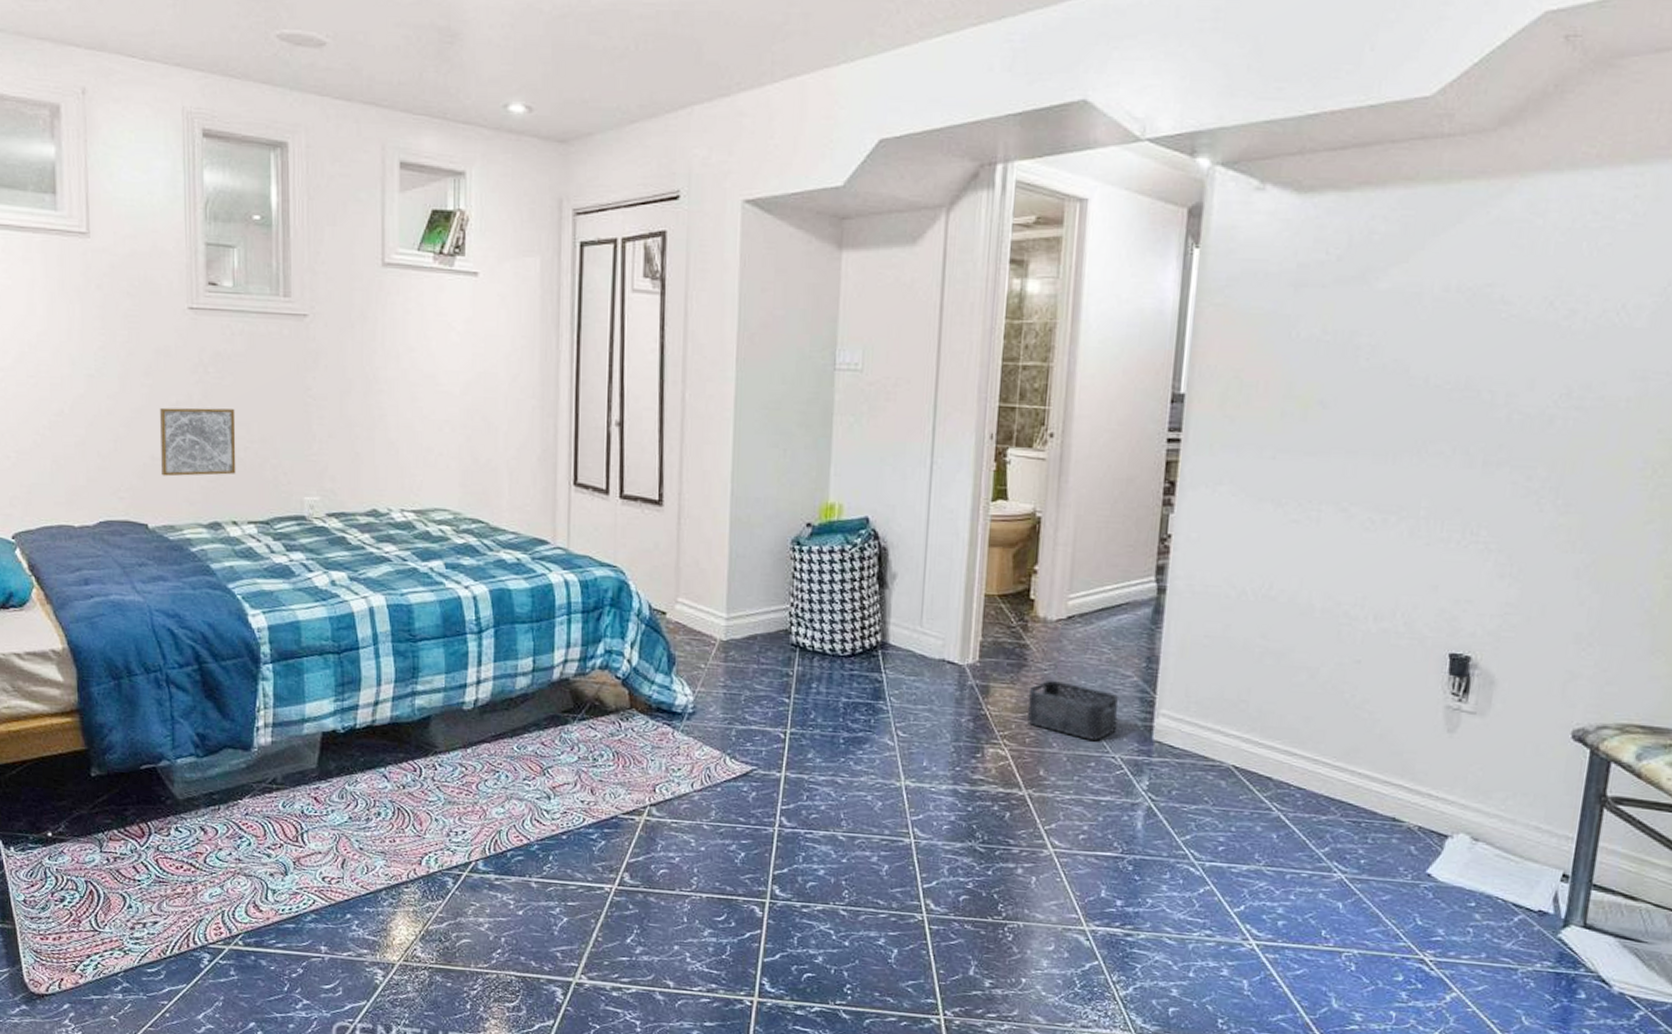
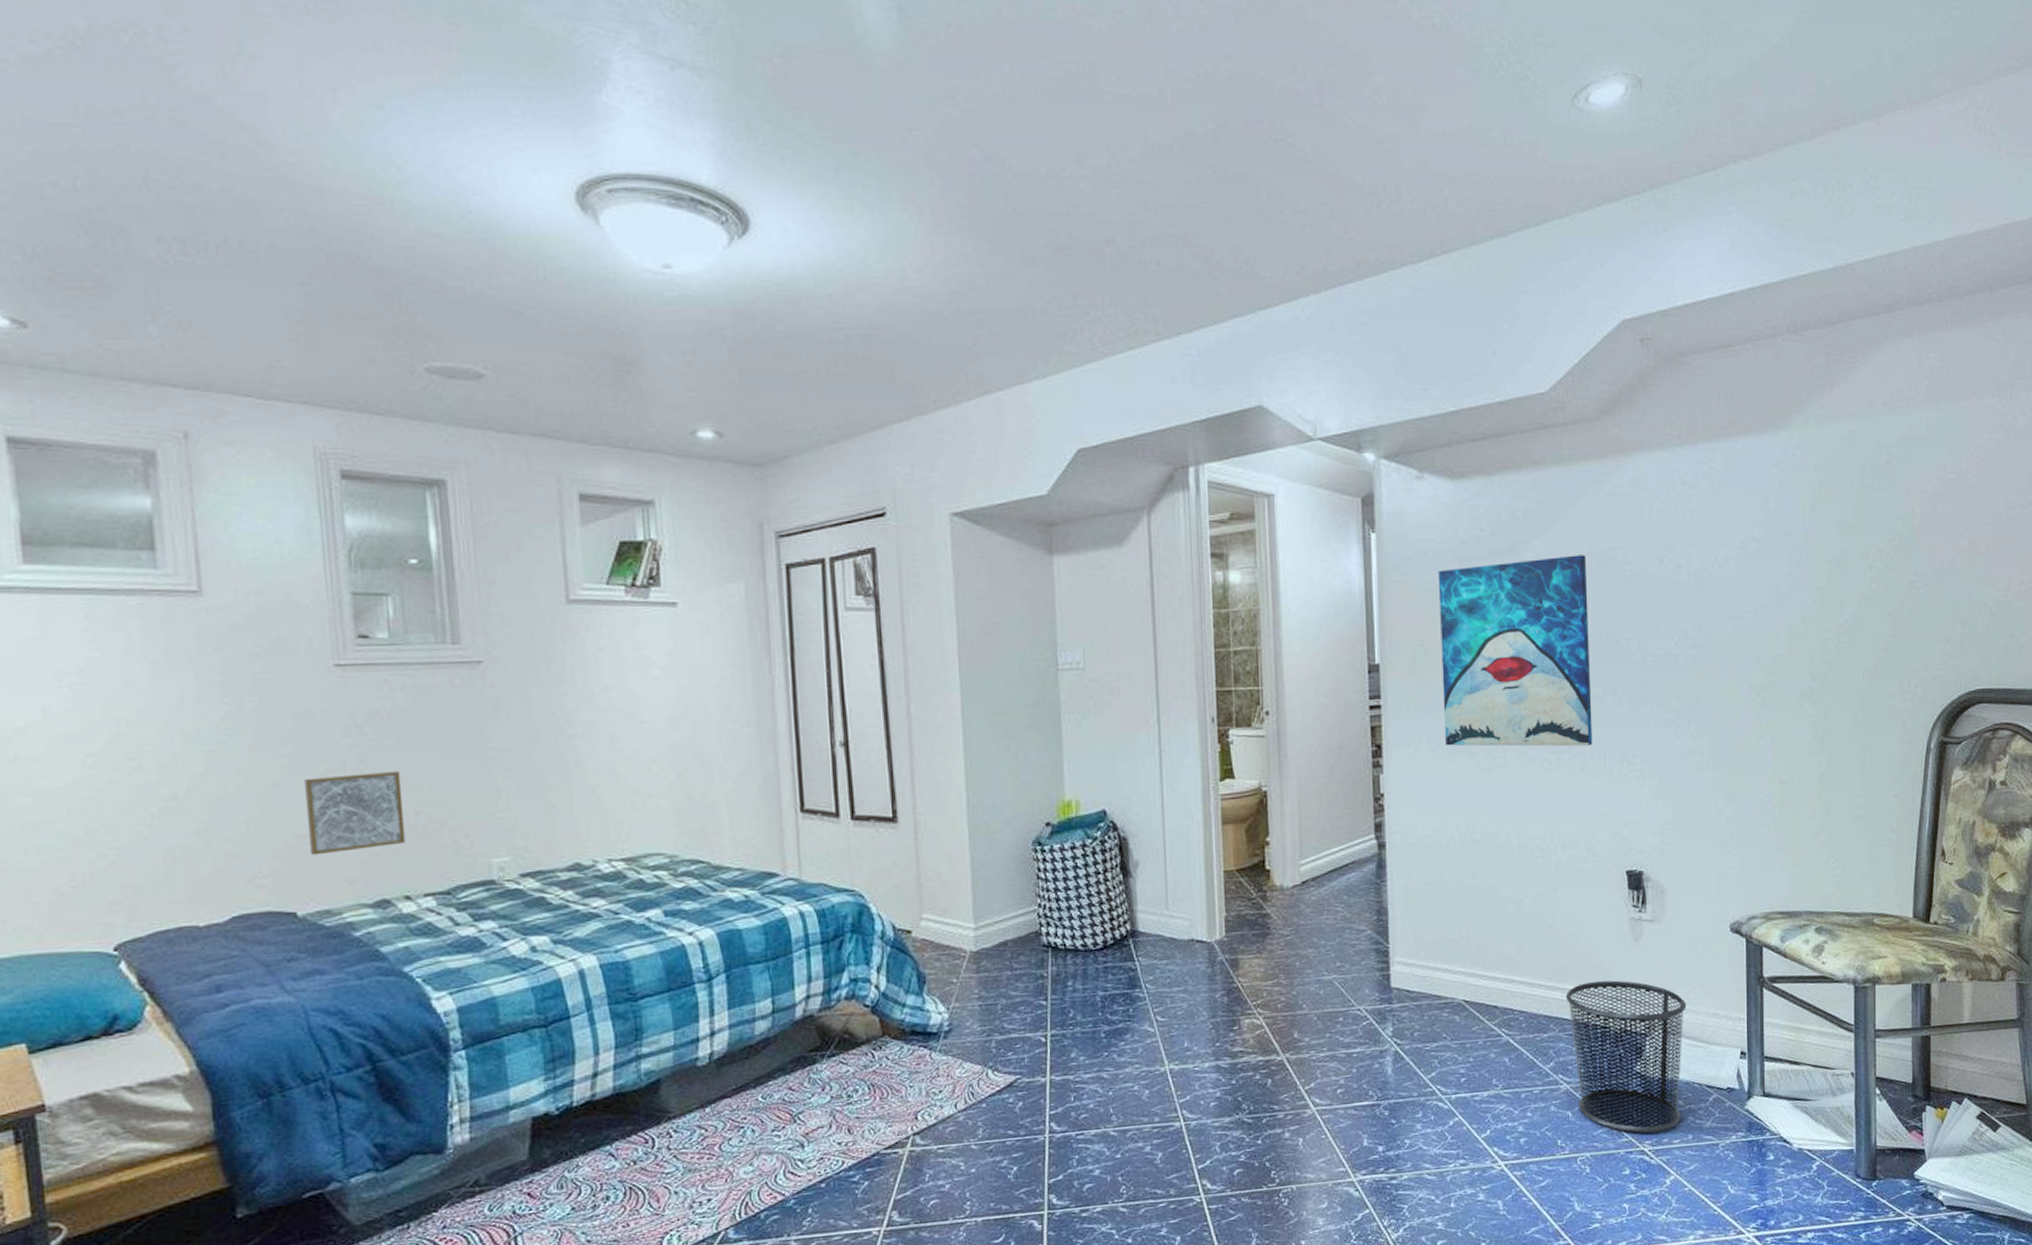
storage bin: present [1027,680,1118,740] -> none [1274,944,1358,997]
wall art: none [1250,289,1453,508] -> present [1437,555,1593,747]
waste bin: none [1352,769,1502,944] -> present [1565,980,1687,1134]

